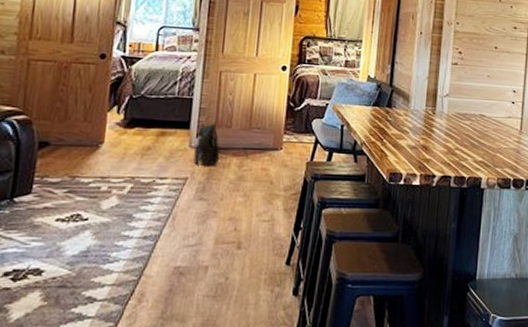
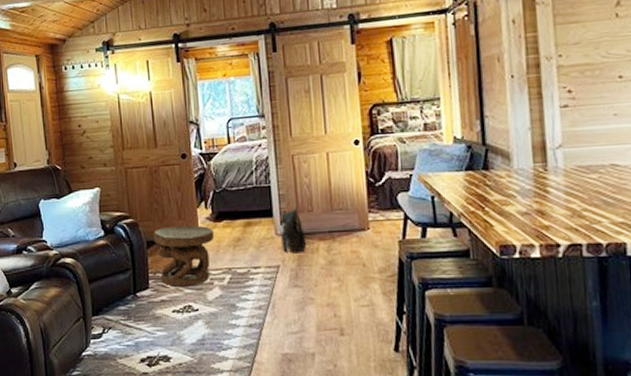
carved stool: none [48,128,123,194] -> present [154,225,215,287]

